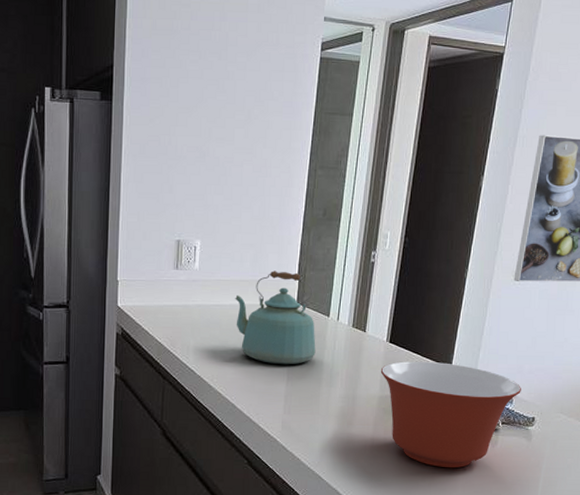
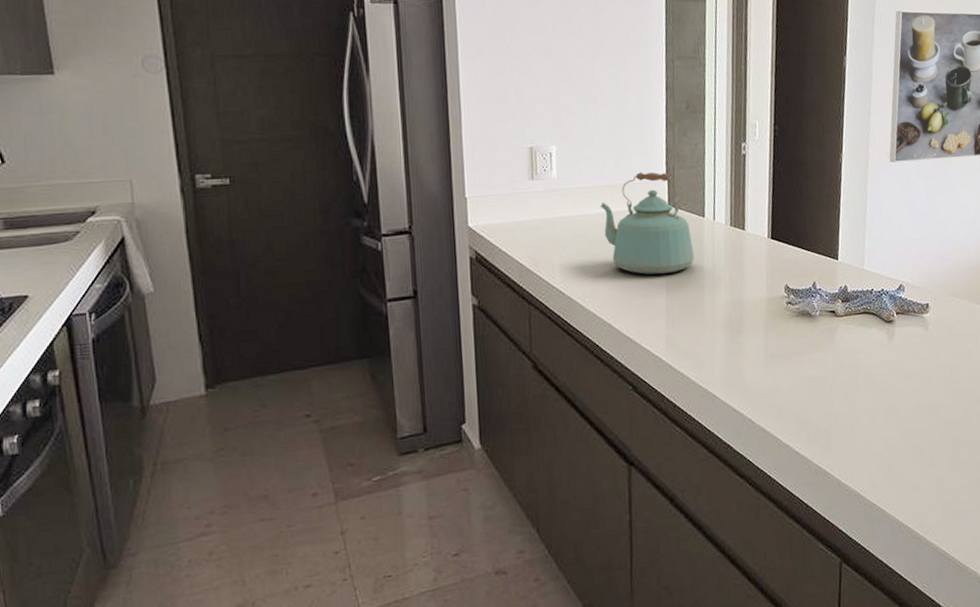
mixing bowl: present [380,360,521,469] -> none [765,255,912,369]

